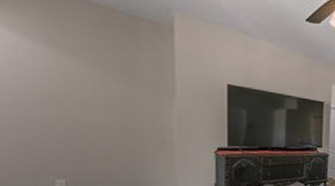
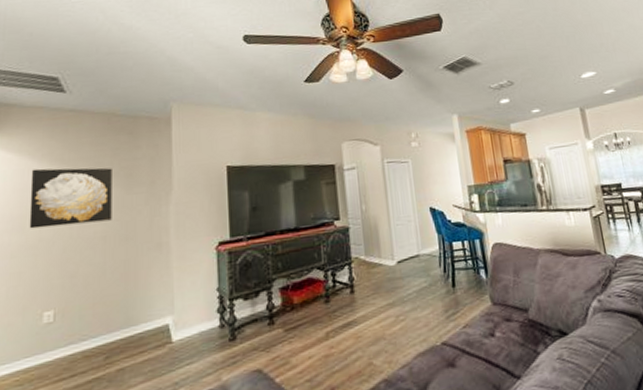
wall art: none [25,48,116,112] -> present [29,168,112,229]

